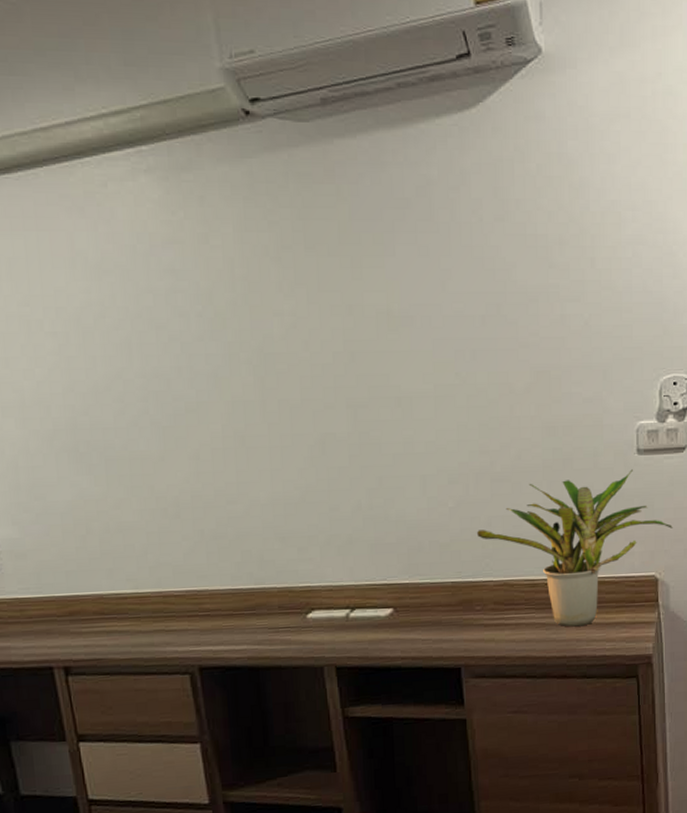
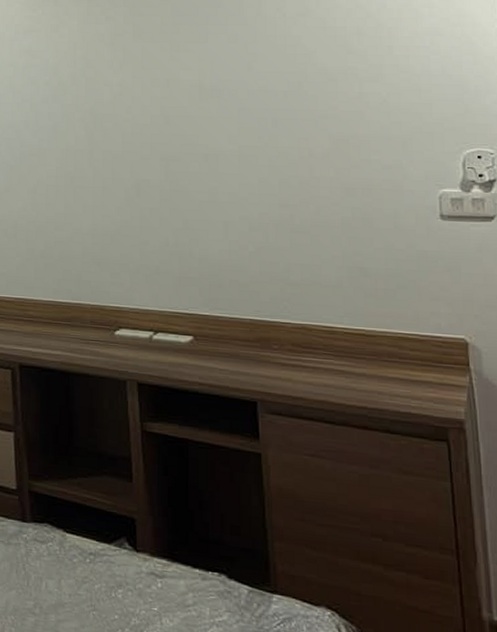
potted plant: present [476,469,673,627] -> none [275,233,483,380]

